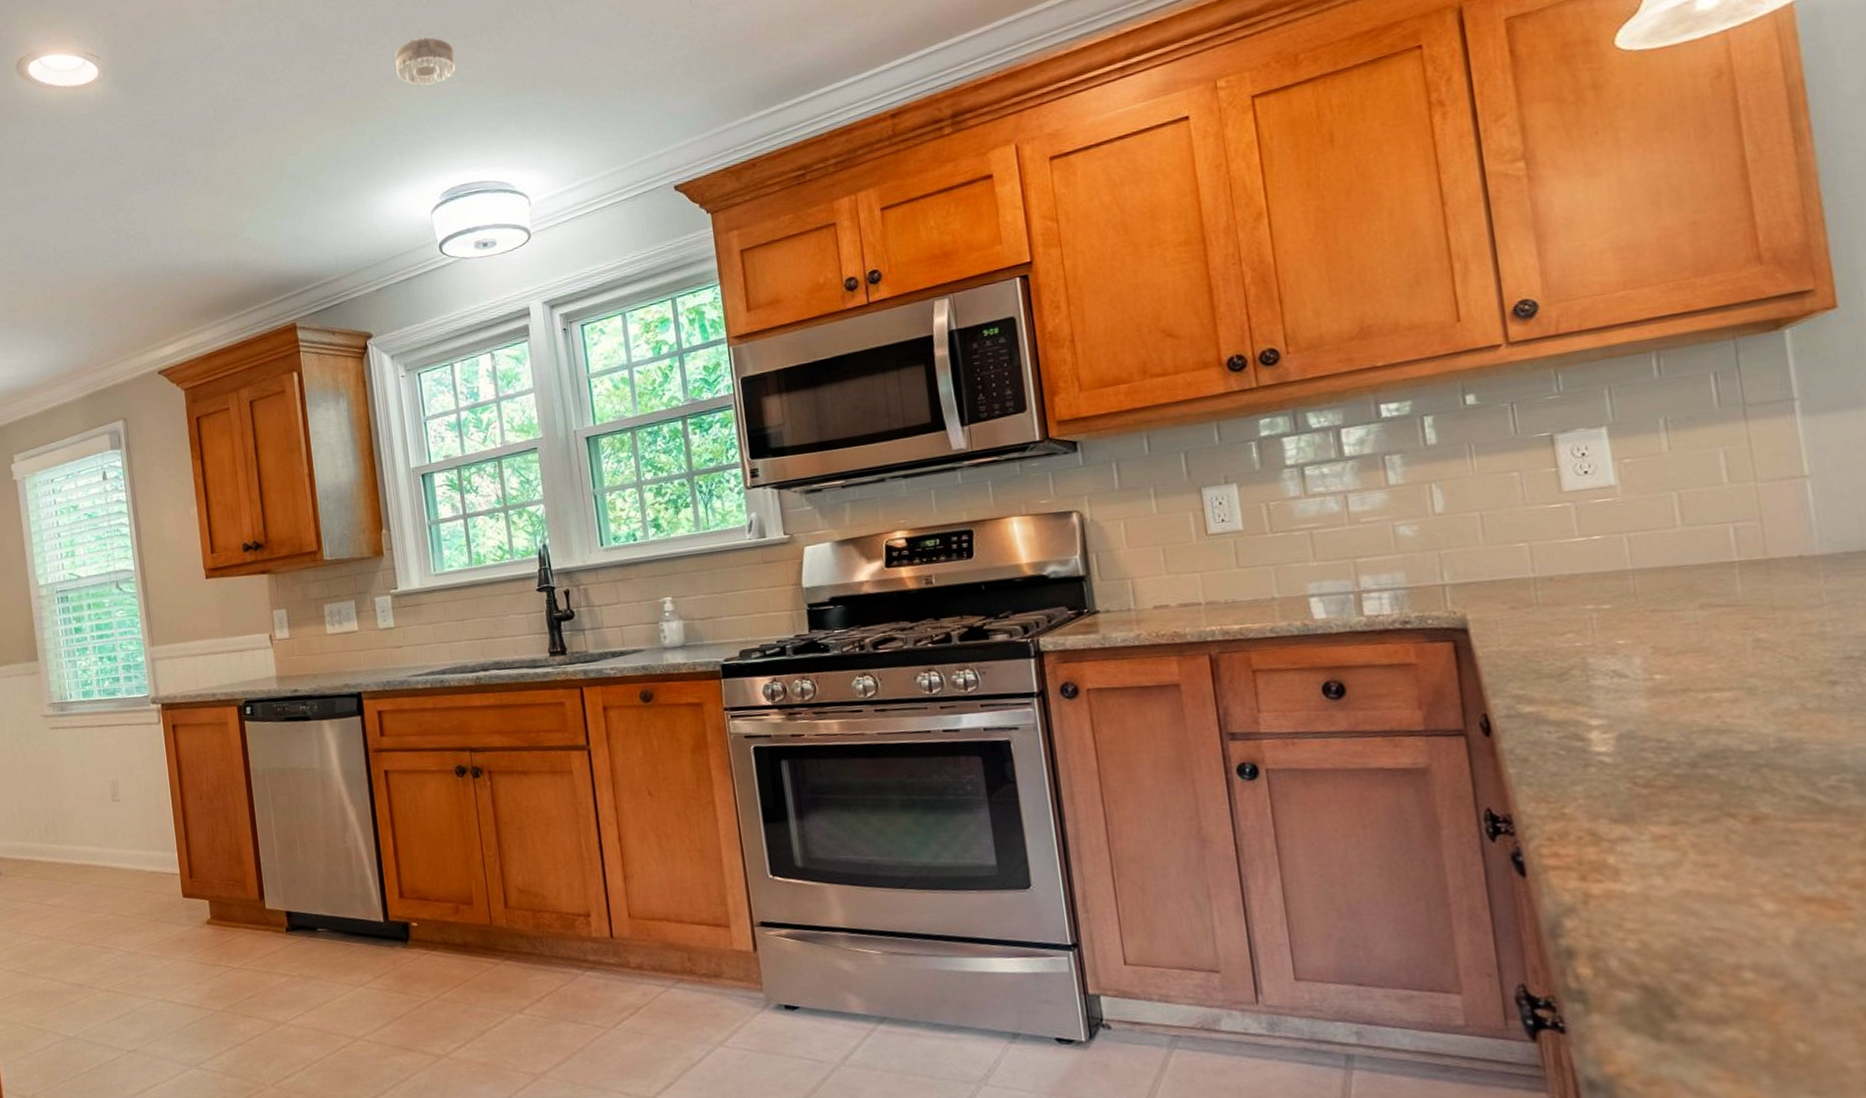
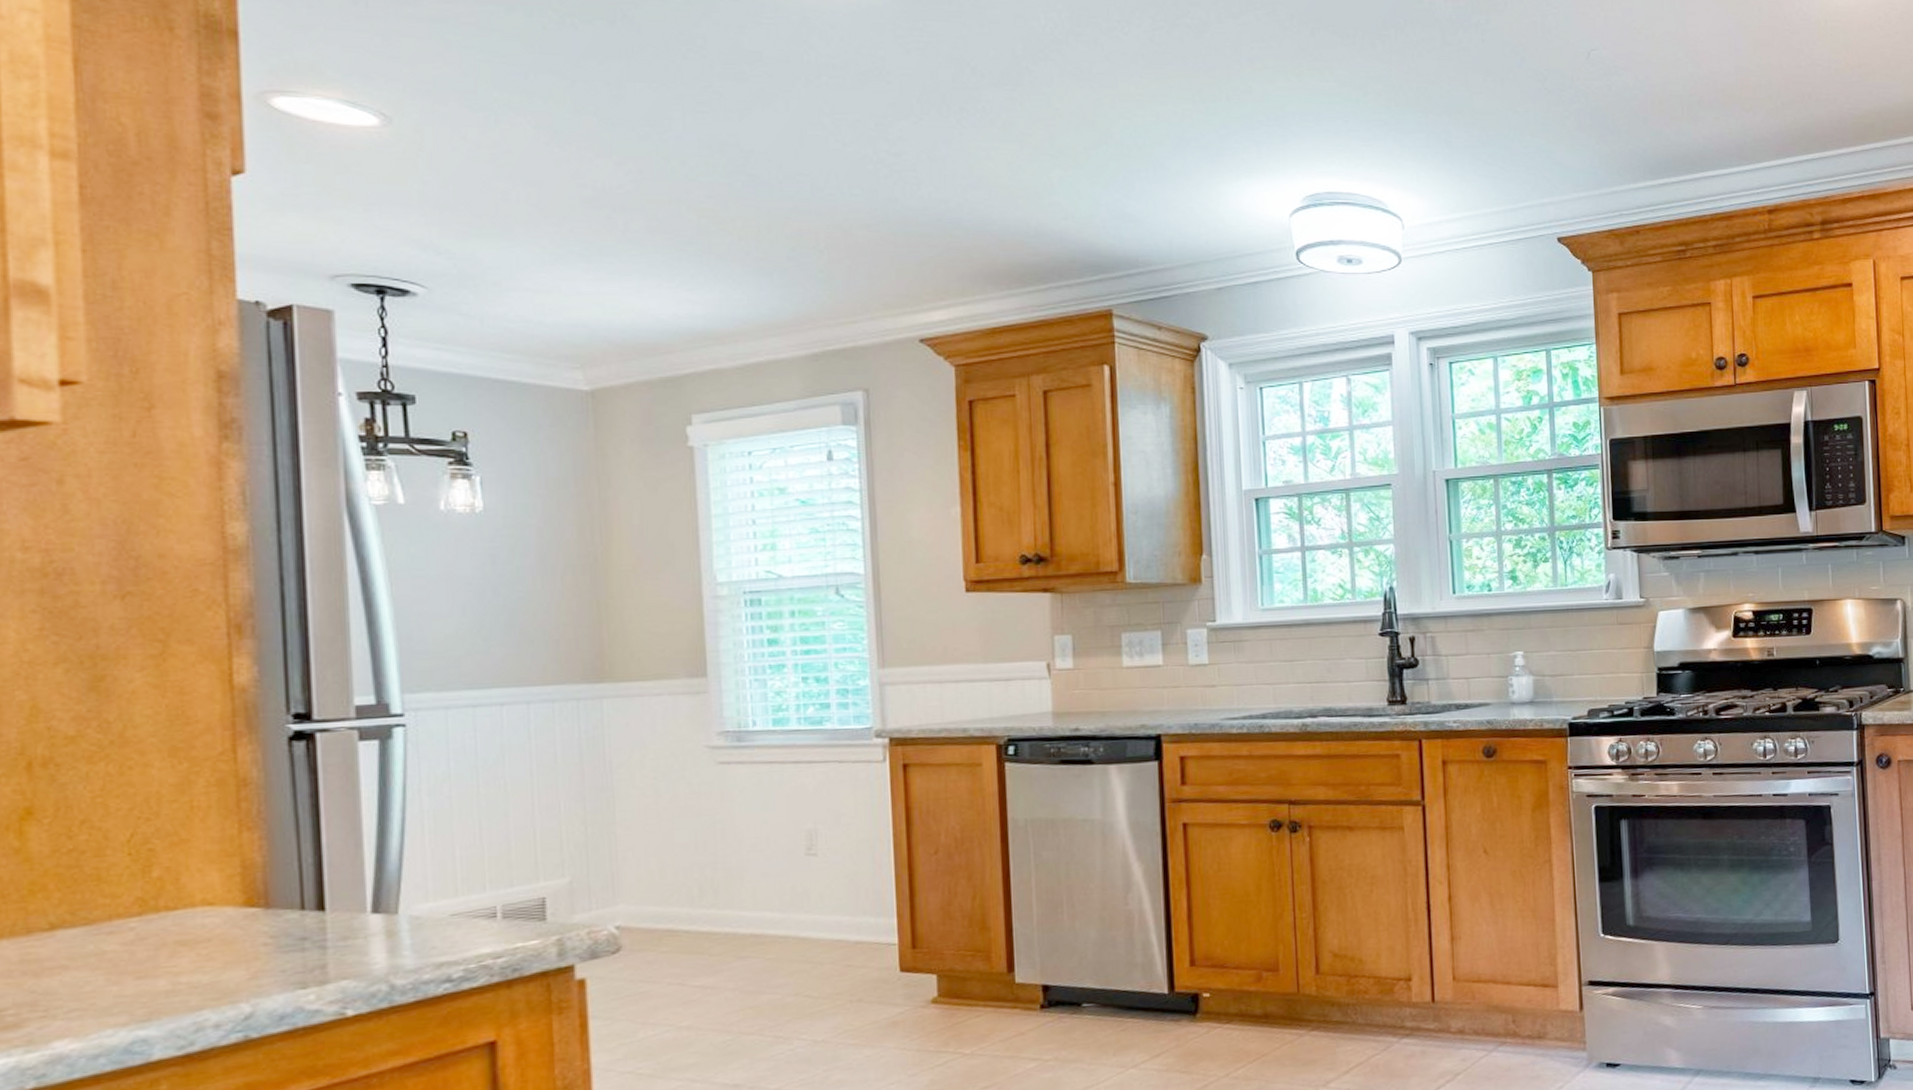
smoke detector: present [395,36,456,85] -> none [1260,24,1331,78]

